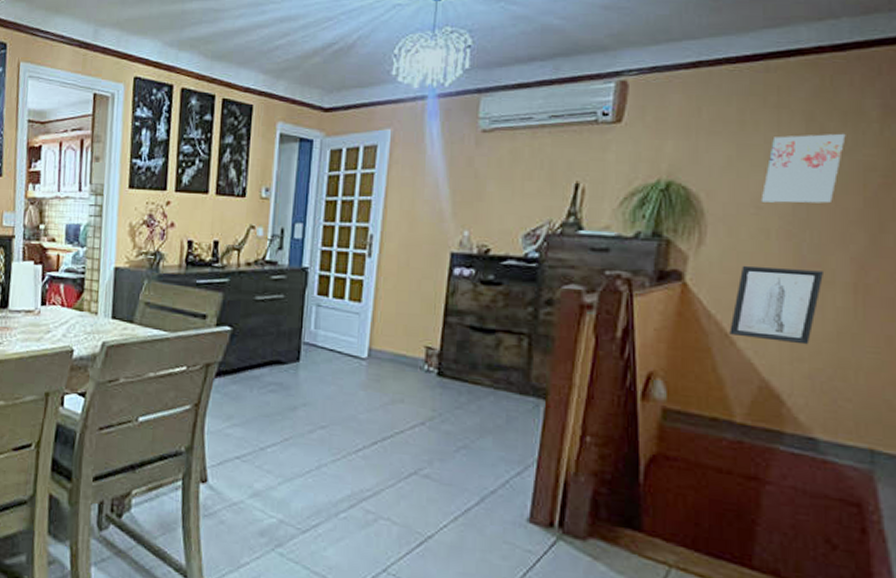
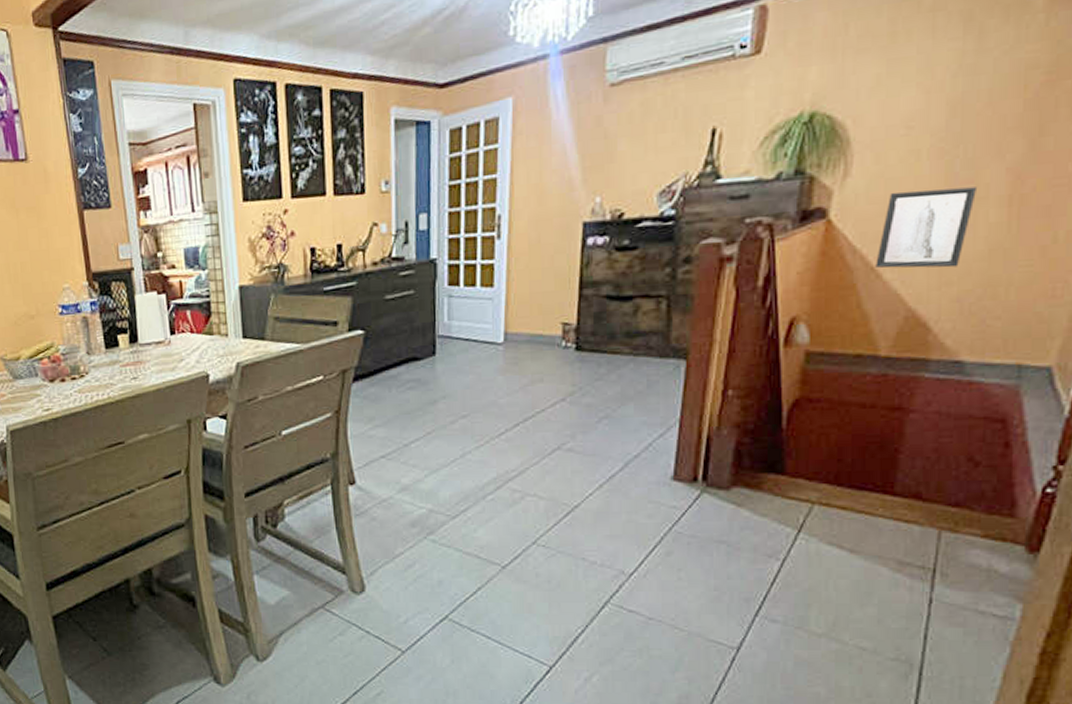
wall art: present [760,133,846,204] -> none [911,30,1008,121]

